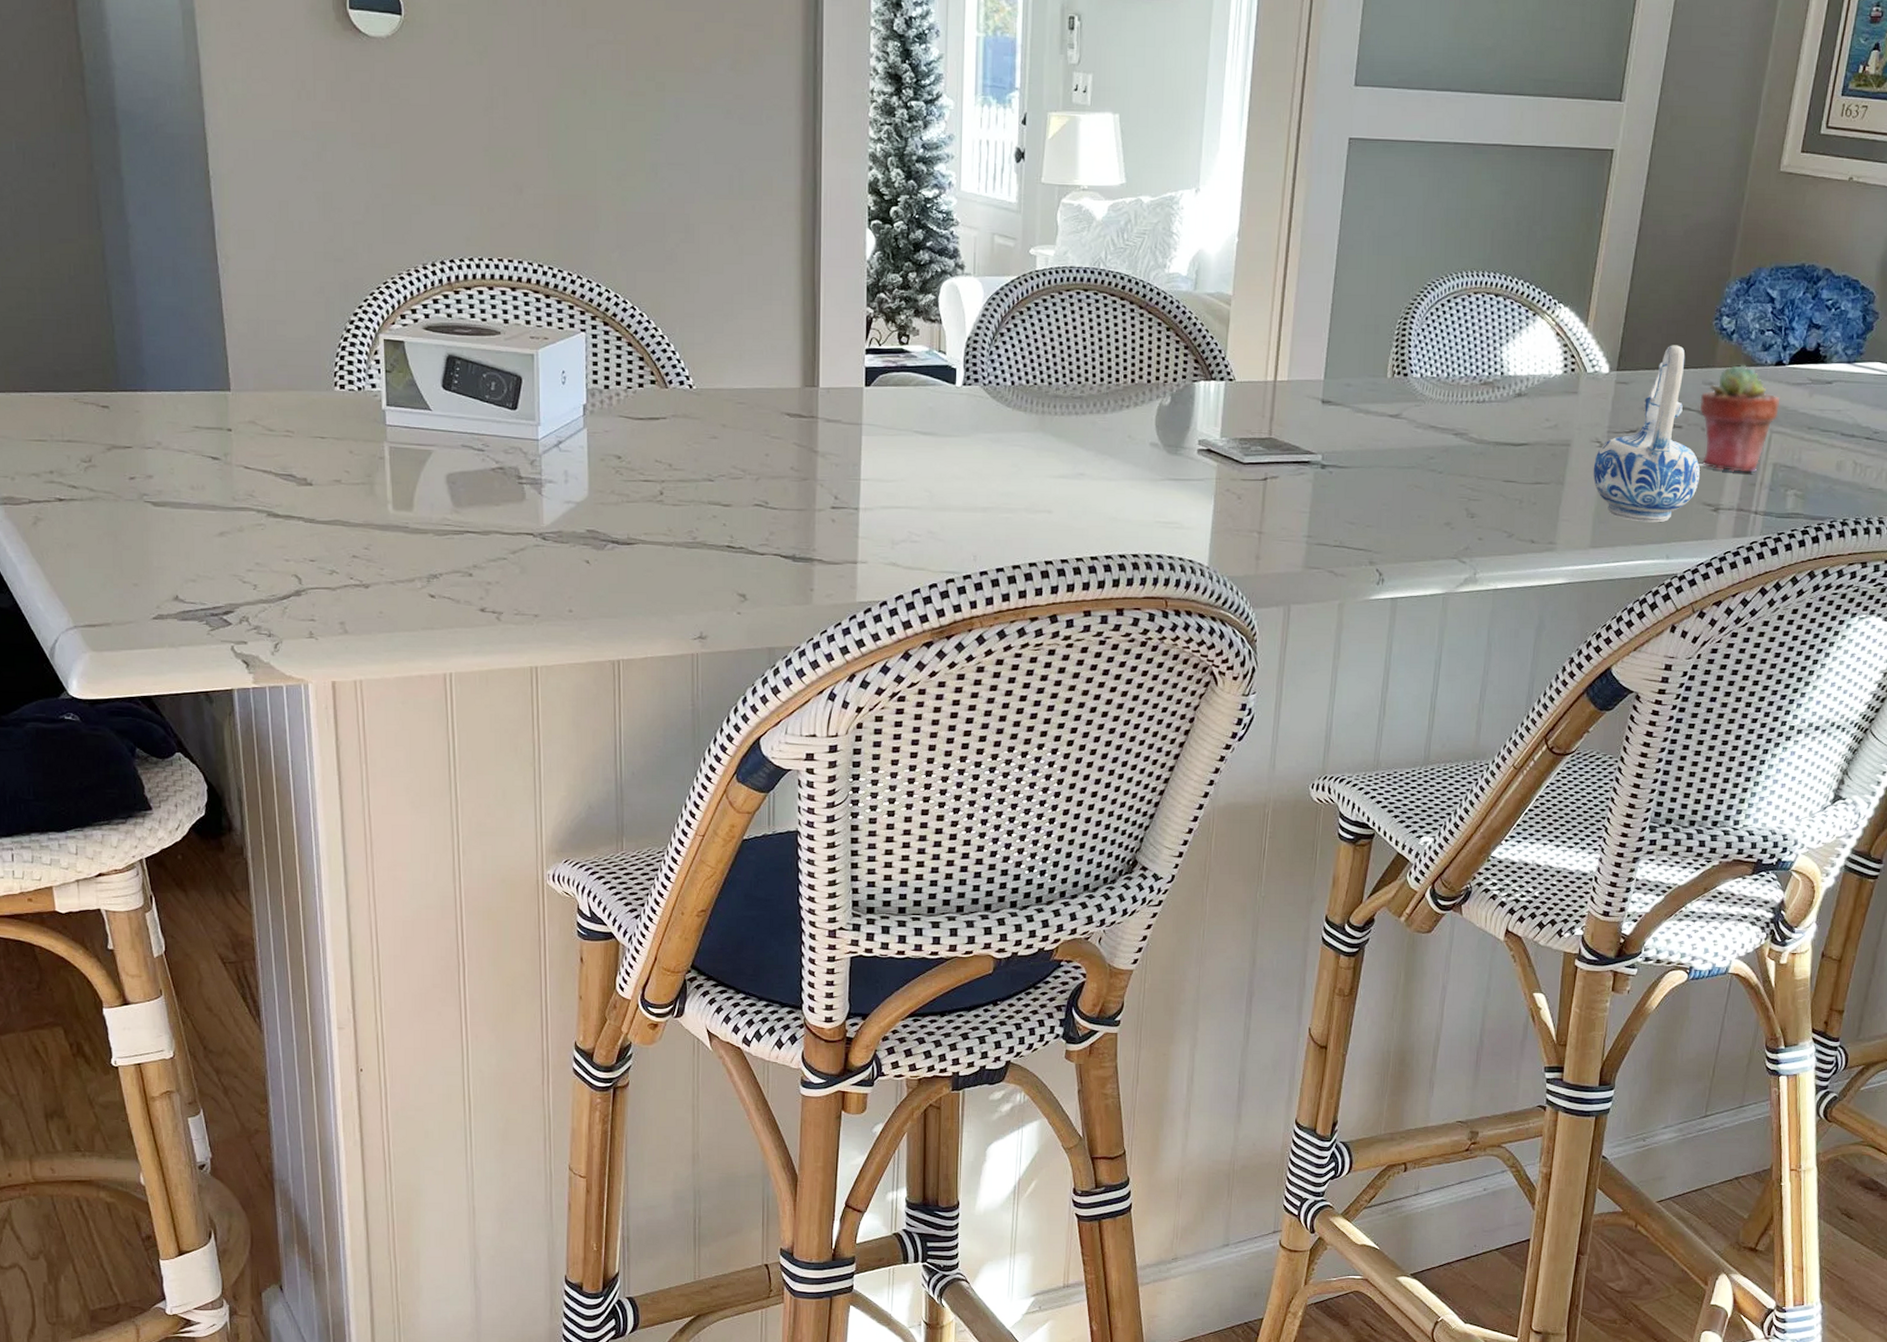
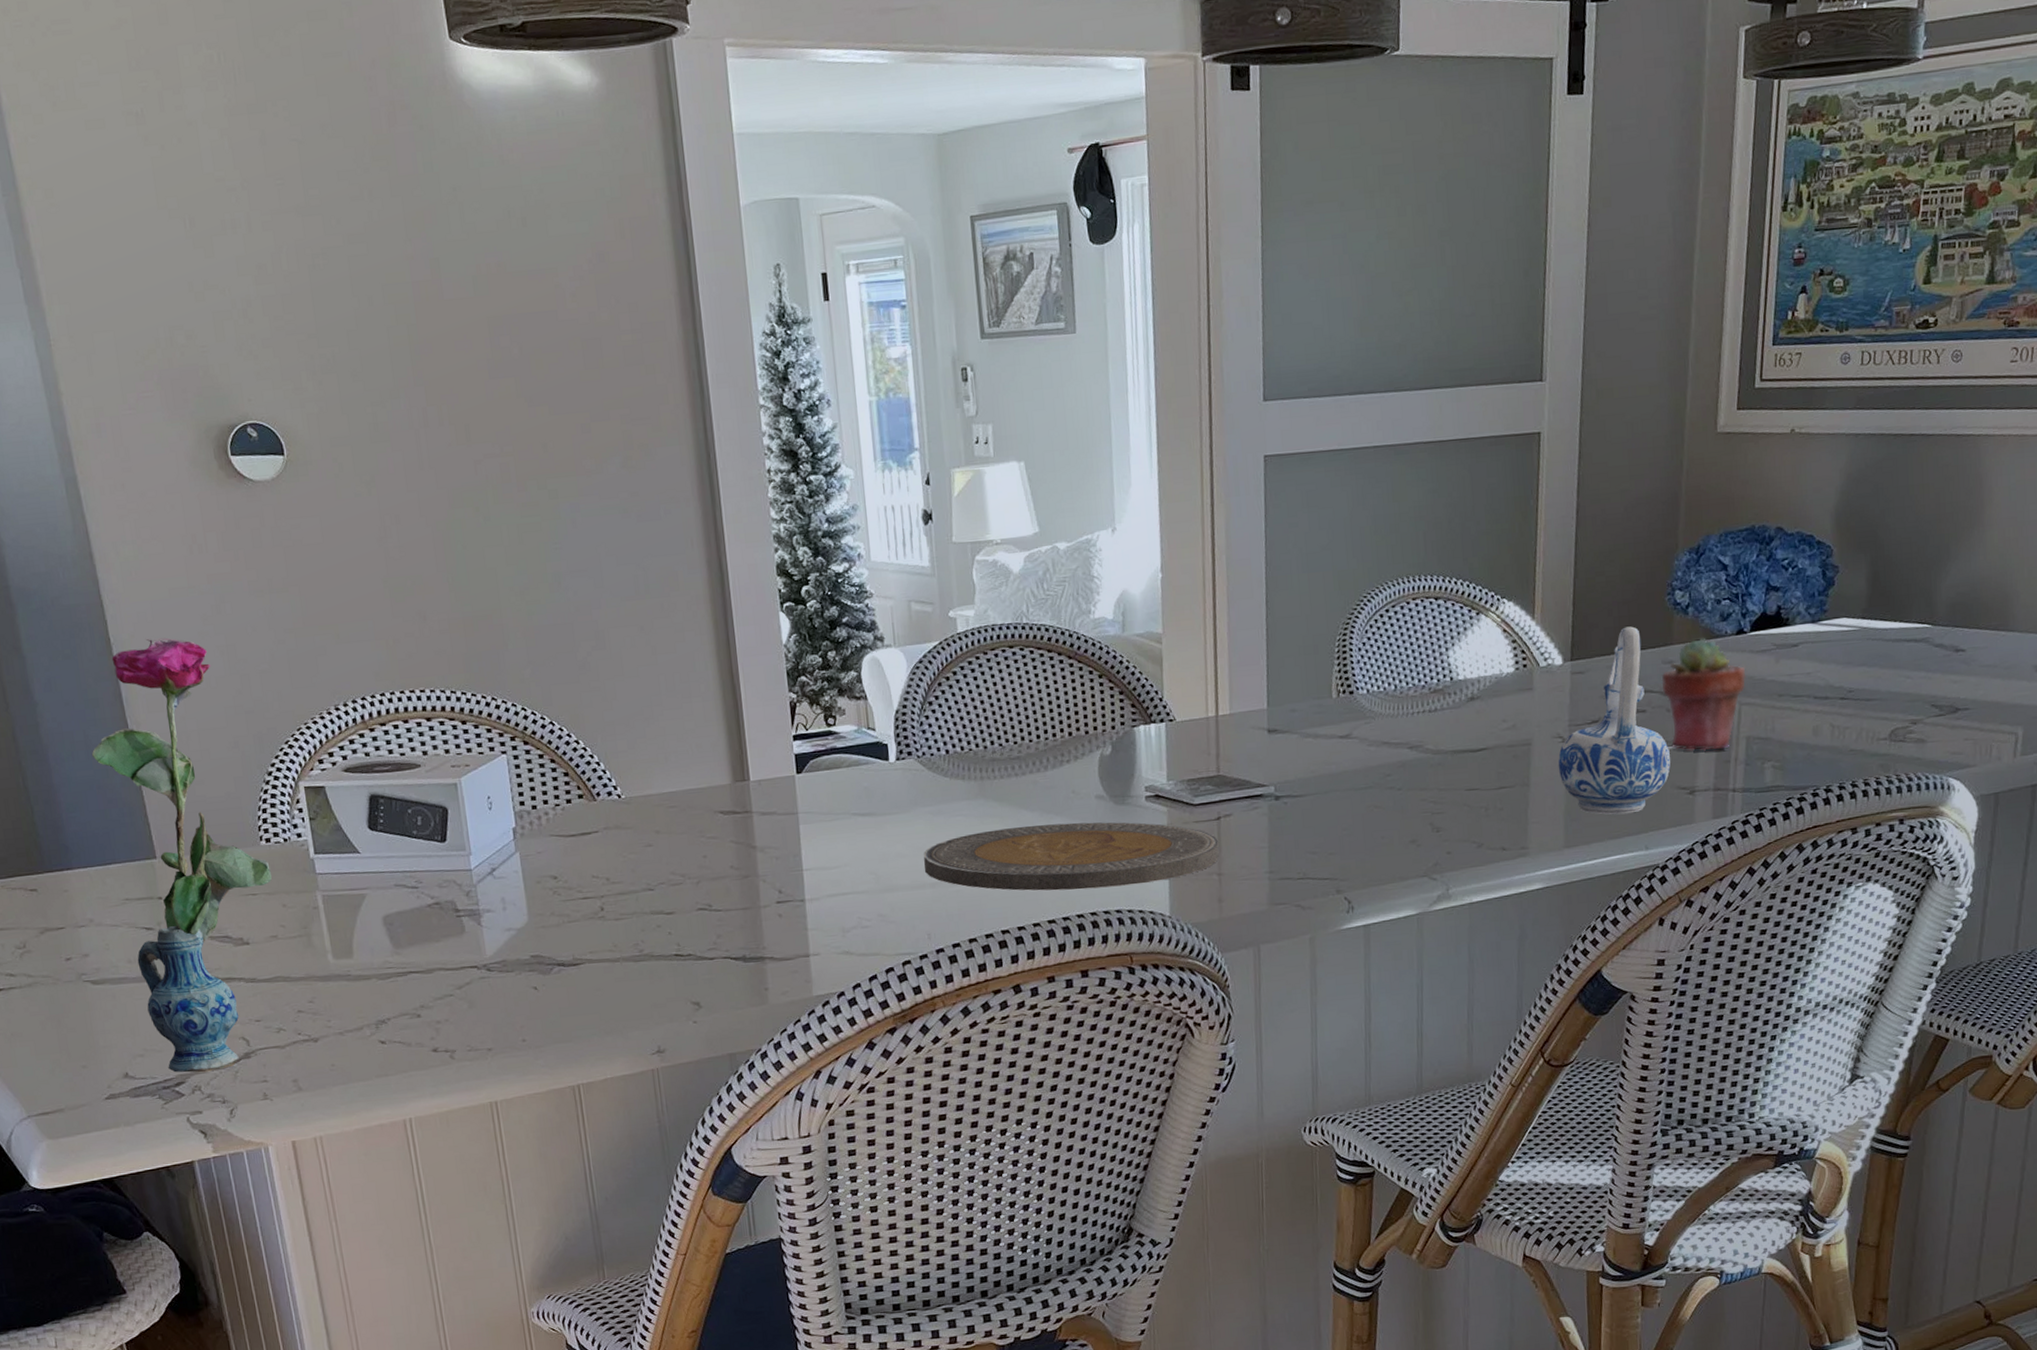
vase: none [178,175,342,605] -> present [91,637,272,1073]
plate: none [978,463,1262,533] -> present [923,822,1219,891]

